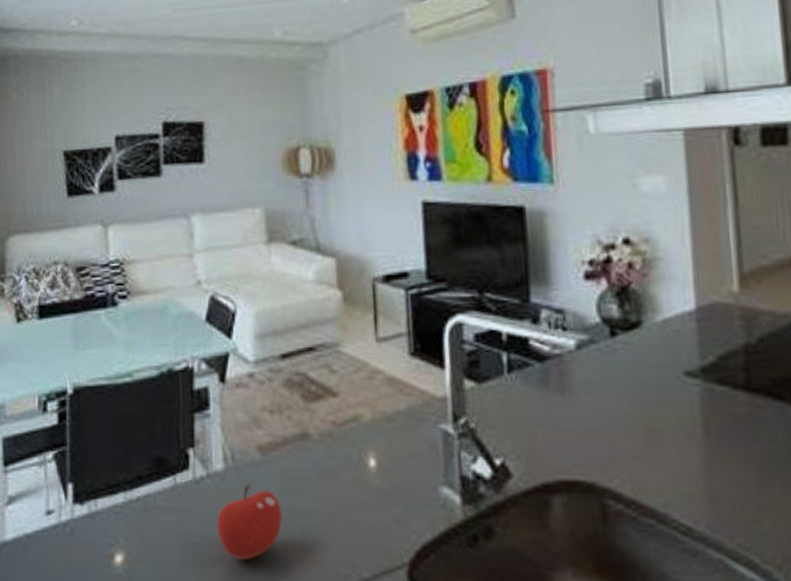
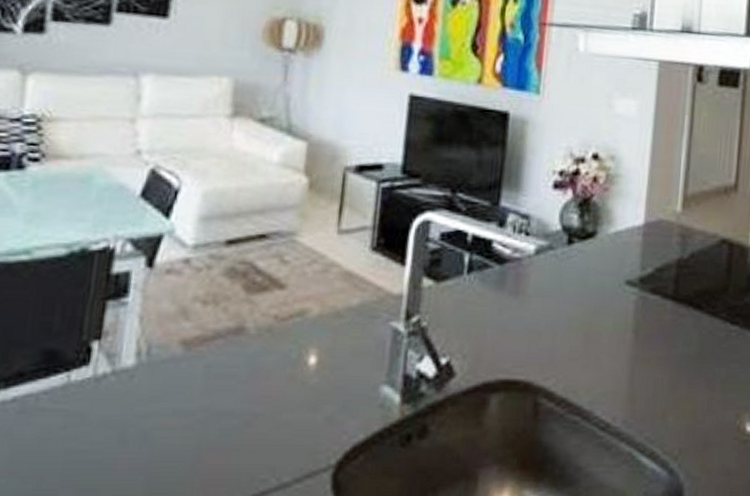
fruit: present [216,484,283,560] -> none [114,382,200,468]

